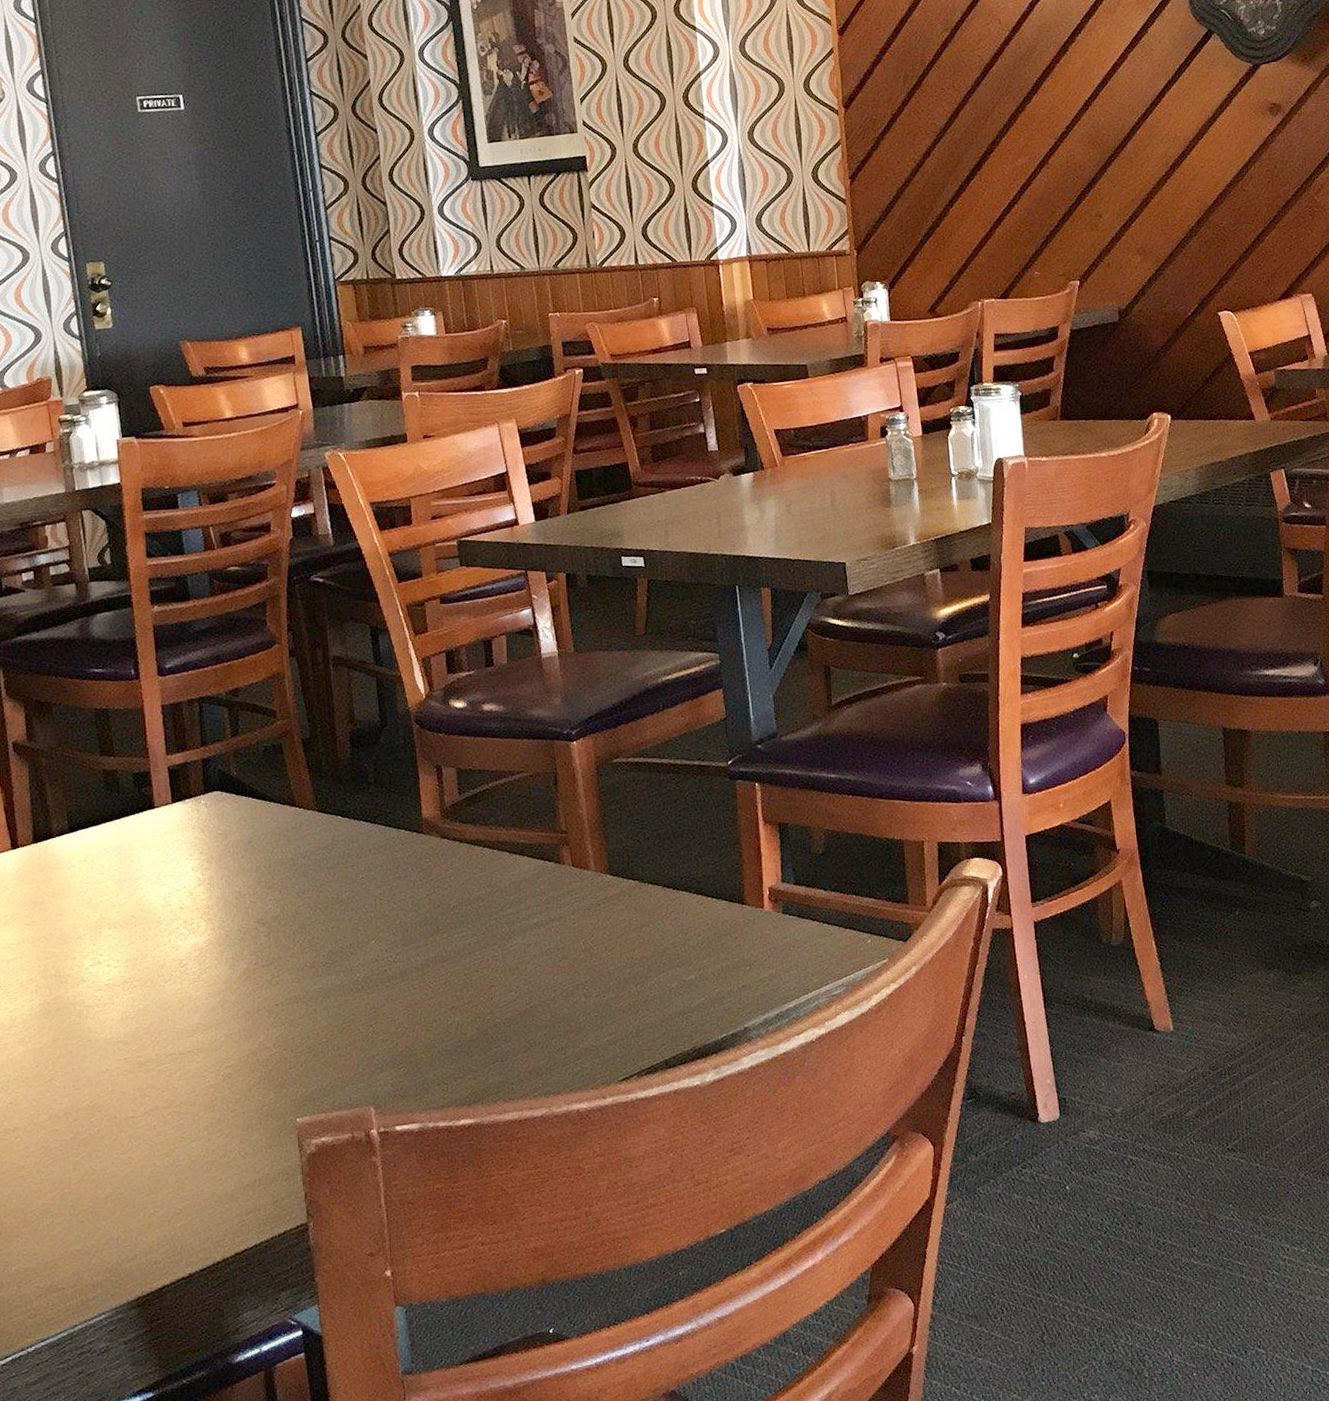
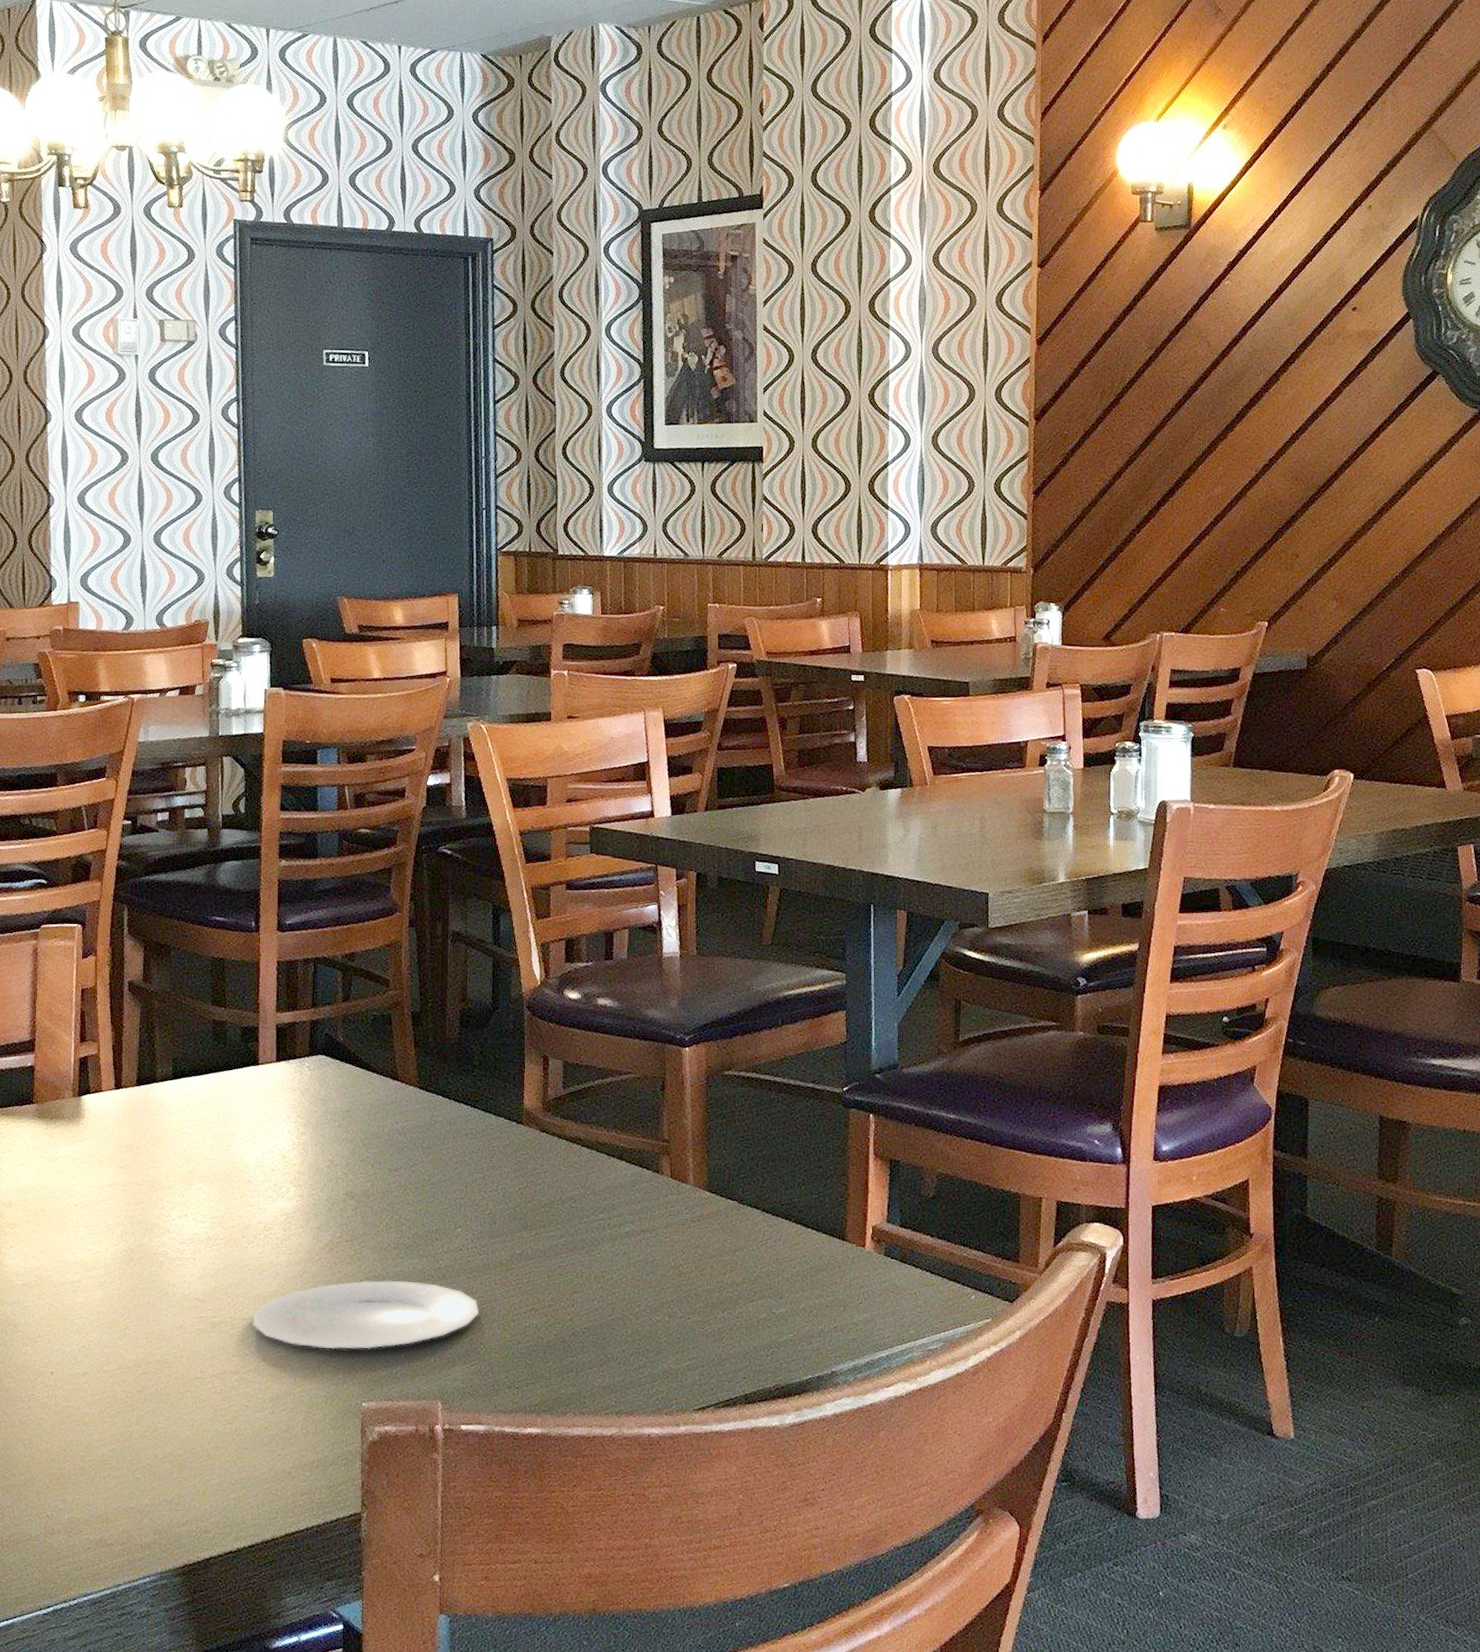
plate: none [177,996,402,1073] -> present [252,1280,480,1350]

